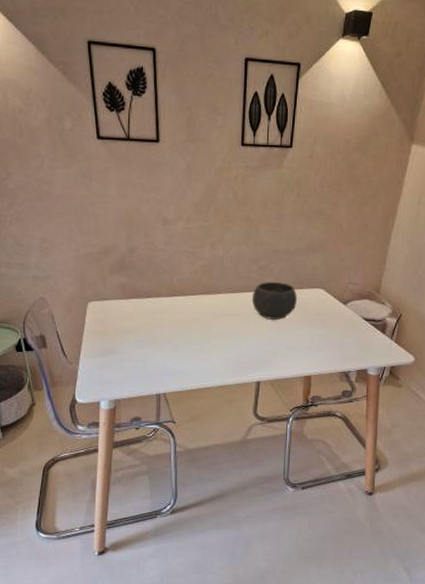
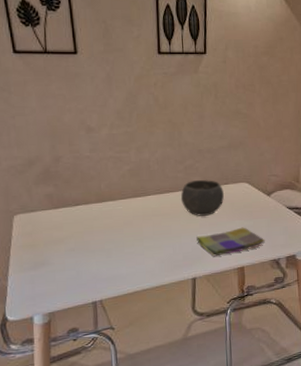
dish towel: none [264,335,336,362] -> present [196,227,265,257]

